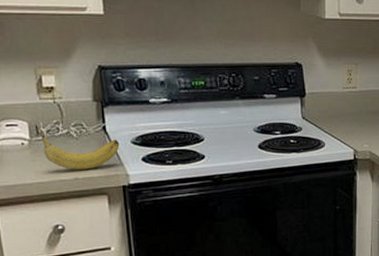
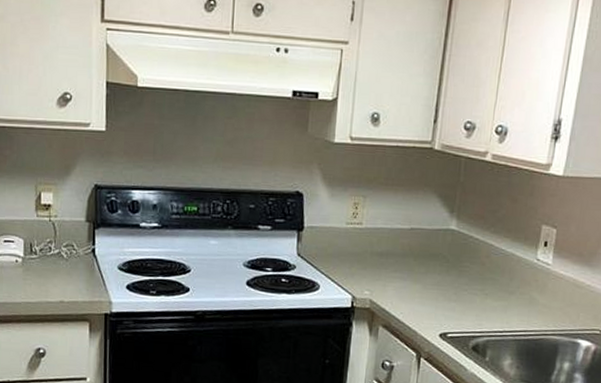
fruit: present [39,128,120,170] -> none [33,246,106,293]

